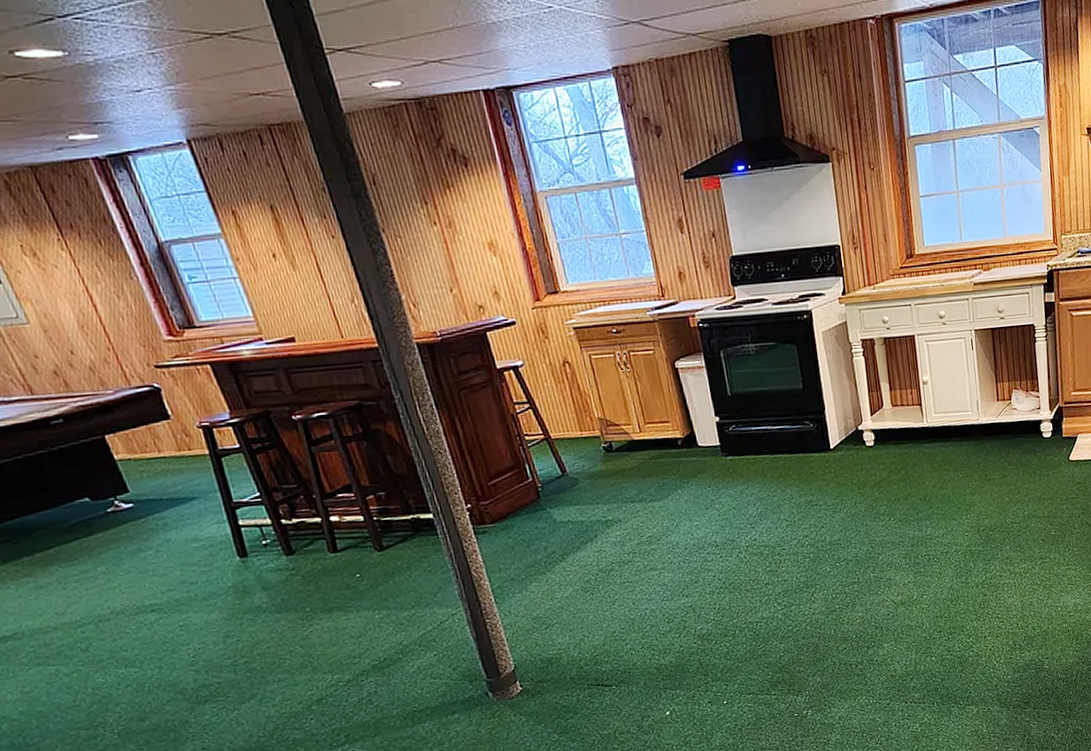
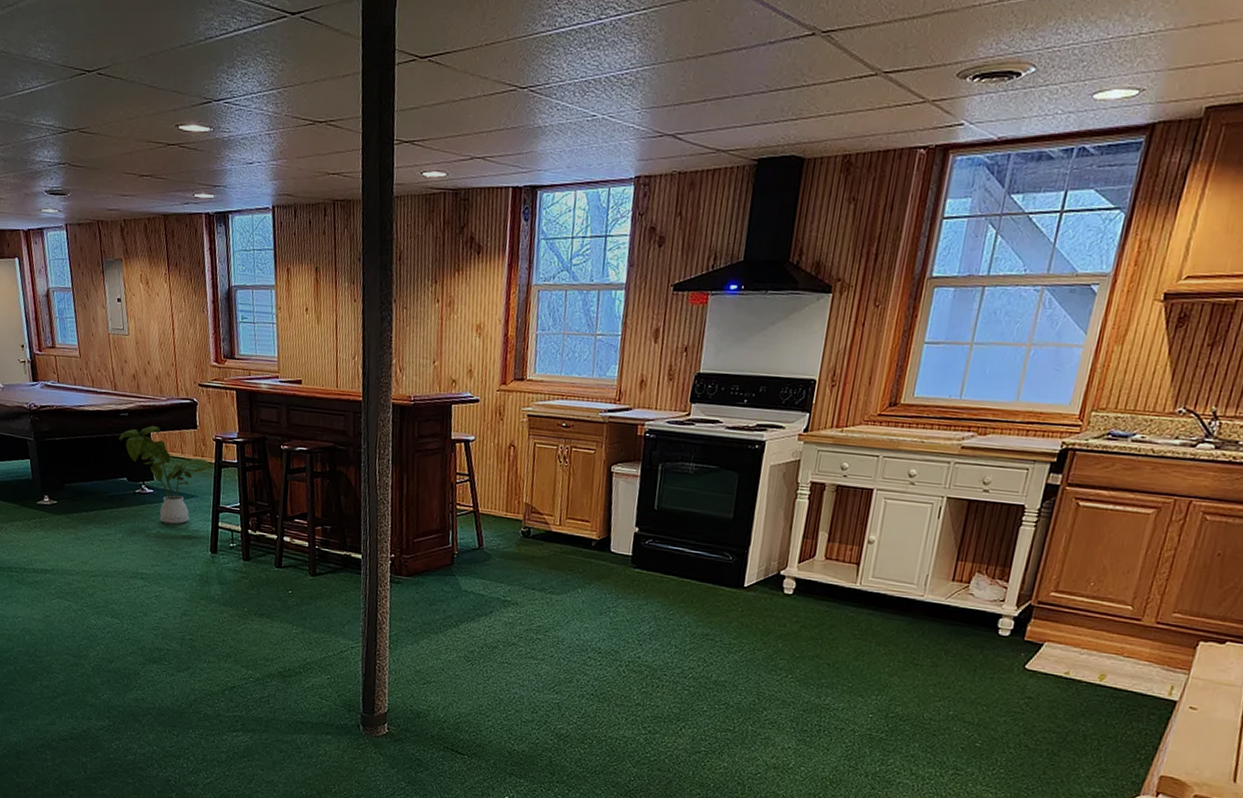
house plant: none [59,427,210,539] -> present [119,426,213,524]

